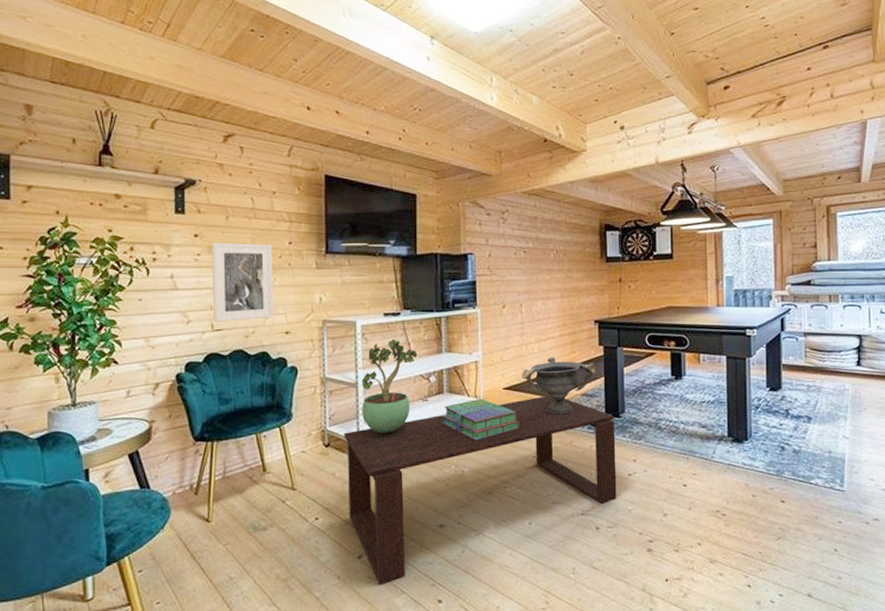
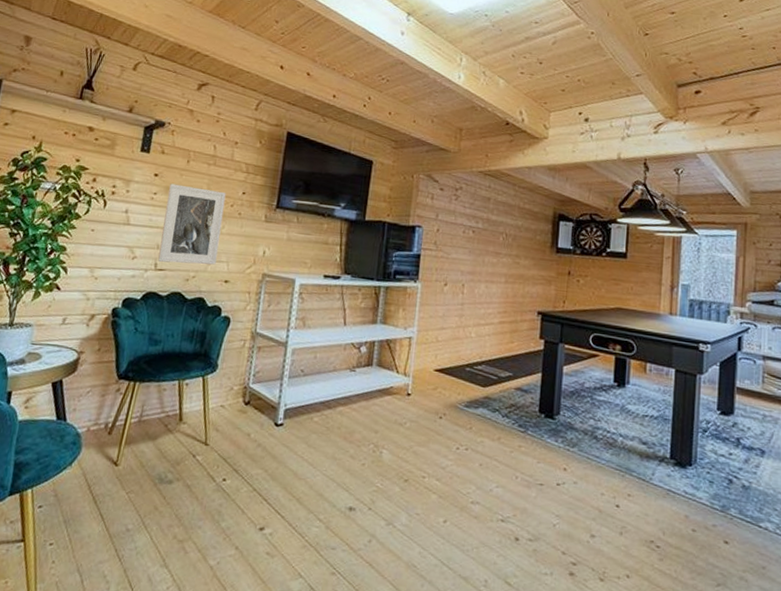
coffee table: present [344,396,617,584] -> none [257,384,548,563]
potted plant: present [361,338,418,433] -> none [286,302,352,400]
stack of books: present [441,398,519,441] -> none [366,376,447,422]
decorative bowl: present [521,357,596,415] -> none [454,343,534,407]

